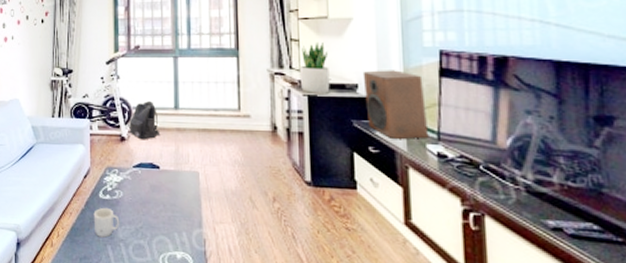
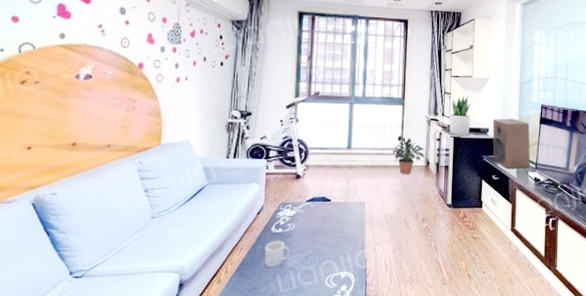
backpack: present [129,100,161,140] -> none [305,141,334,177]
potted plant: none [228,93,270,142] -> present [393,135,425,175]

